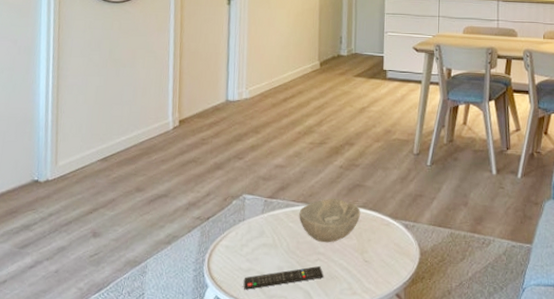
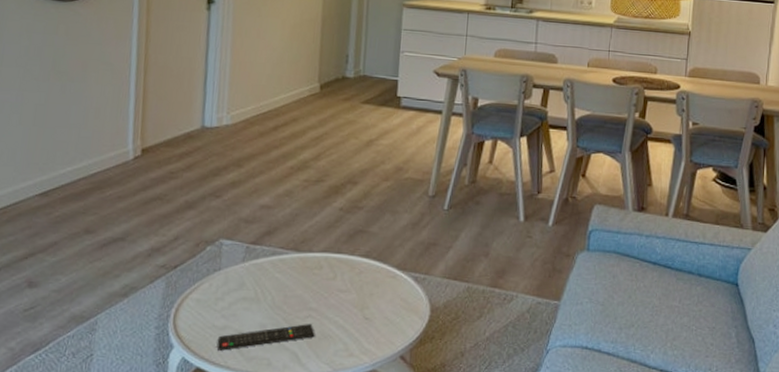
bowl: present [299,198,361,243] -> none [287,245,363,297]

